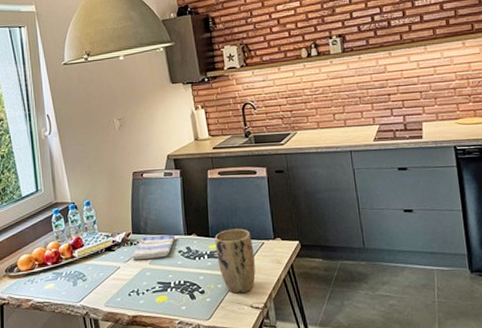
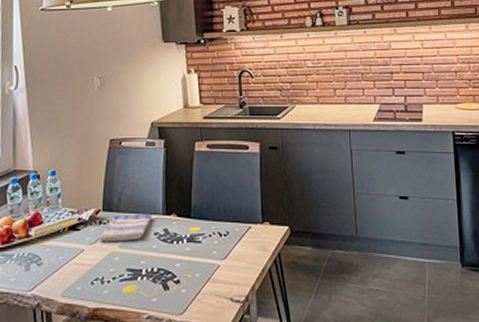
plant pot: present [215,228,256,294] -> none [197,209,239,284]

